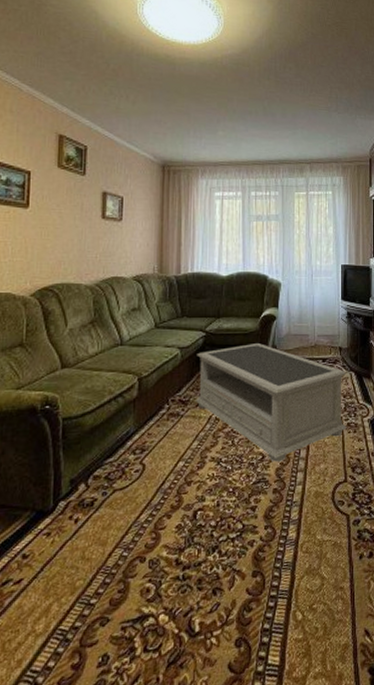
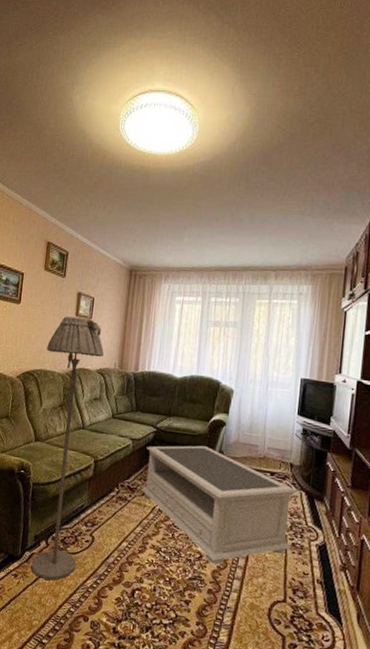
floor lamp: none [68,220,139,529] -> present [31,316,104,580]

